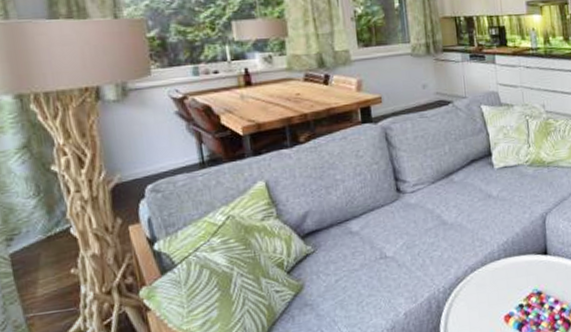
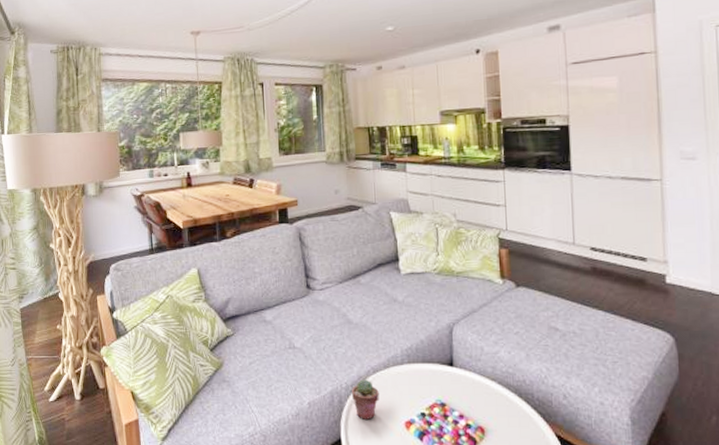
potted succulent: none [450,279,478,321] -> present [352,379,379,420]

